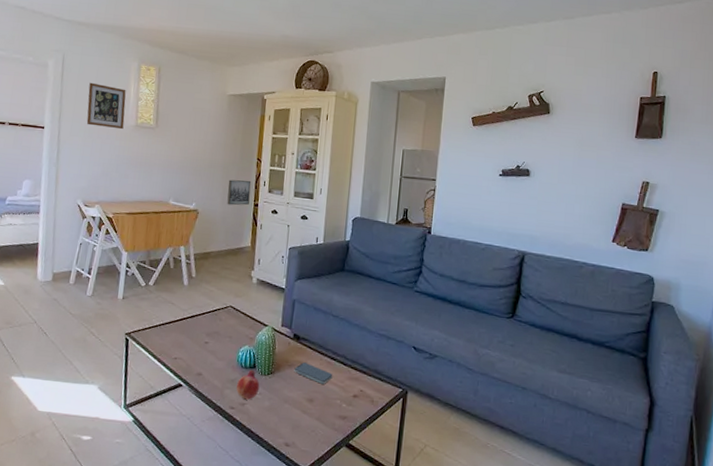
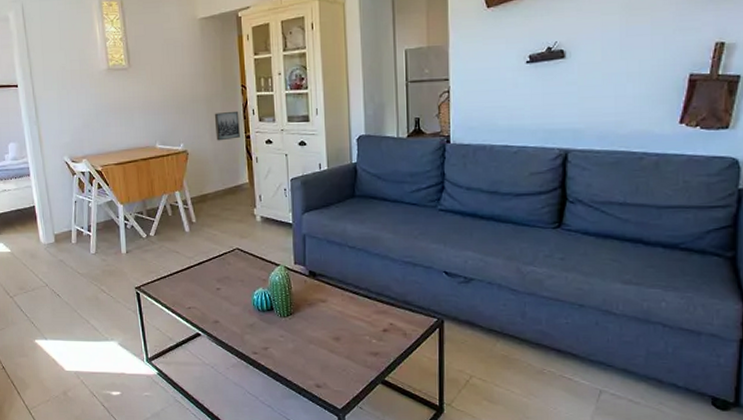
picture frame: present [86,82,126,130] -> none [53,29,96,76]
fruit: present [236,369,260,400] -> none [257,312,281,344]
smartphone: present [294,362,333,384] -> none [314,300,358,321]

